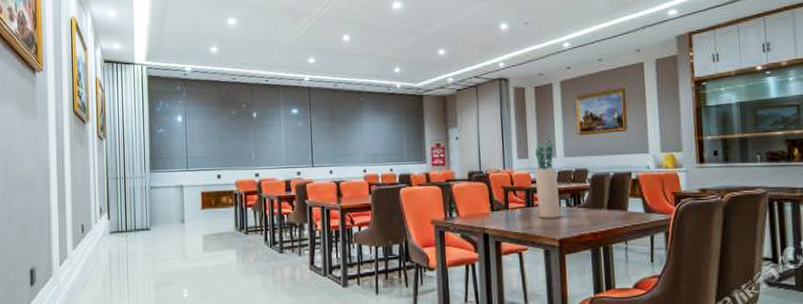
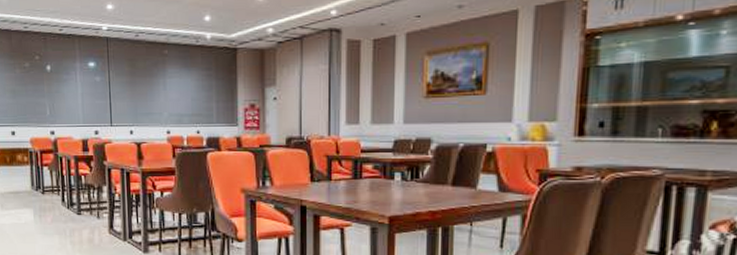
vase: present [534,137,561,219] -> none [365,100,394,194]

